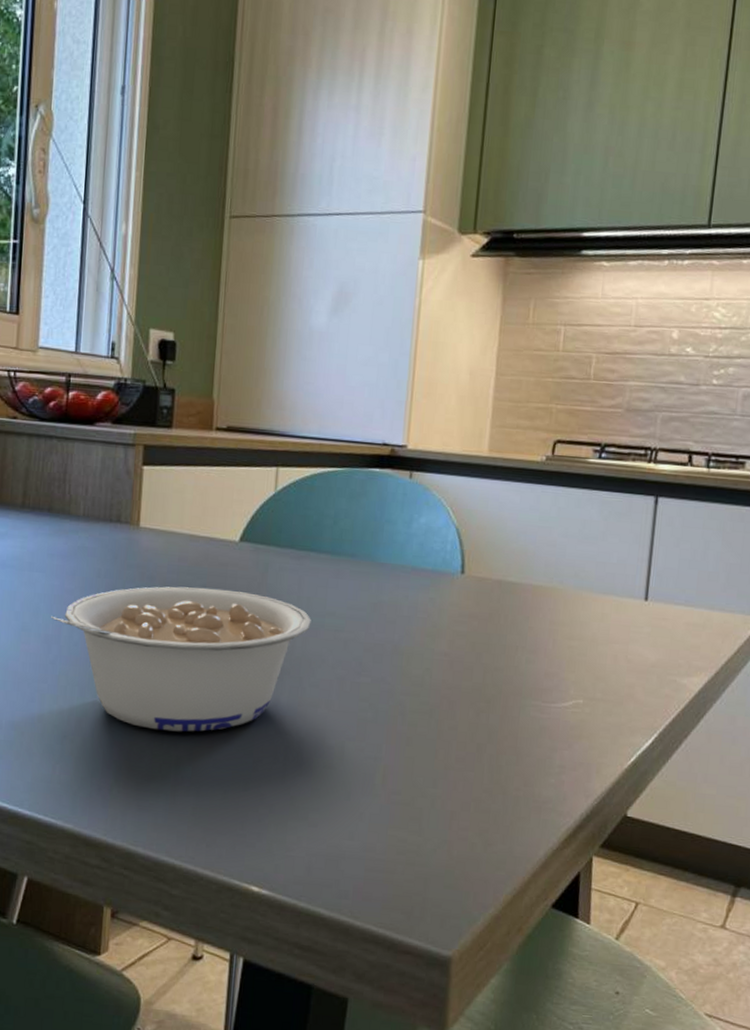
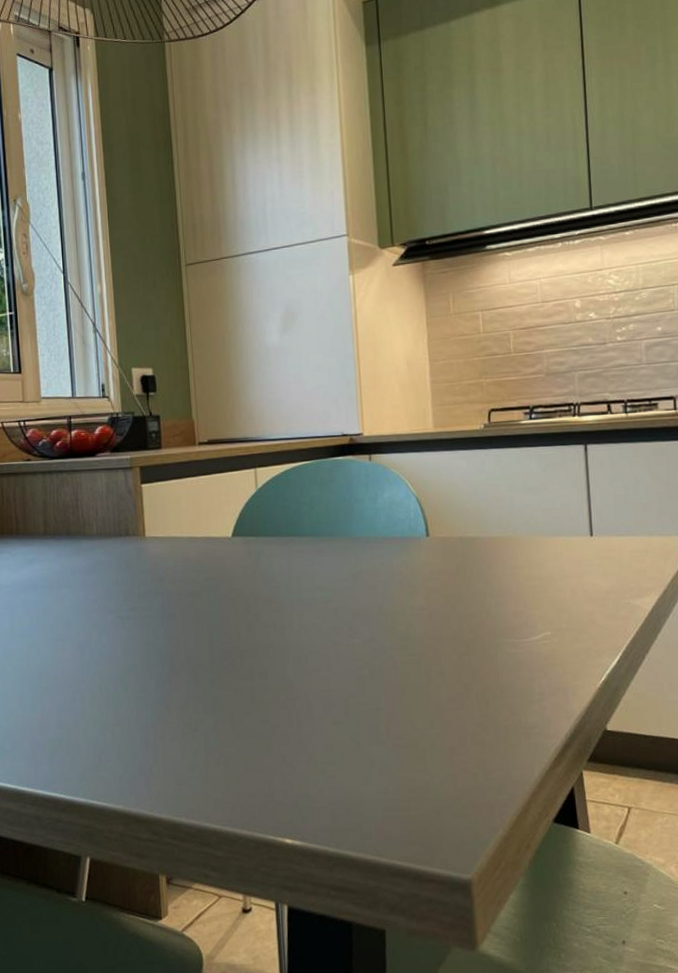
legume: present [51,586,311,732] -> none [81,580,304,711]

